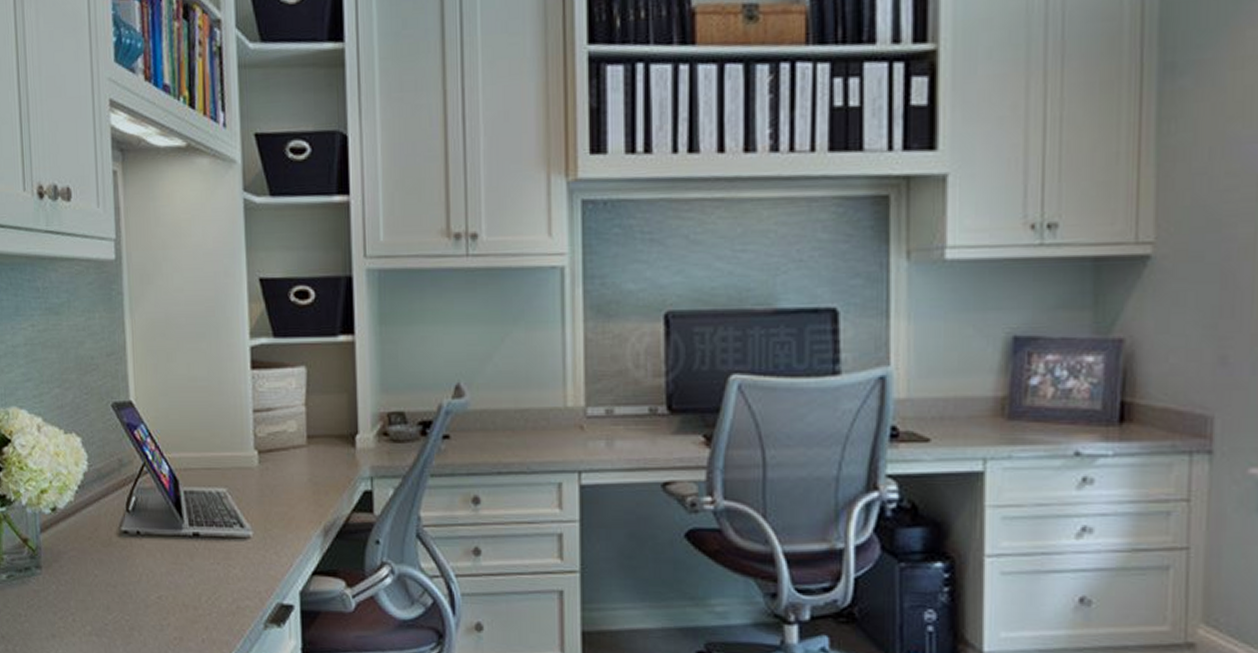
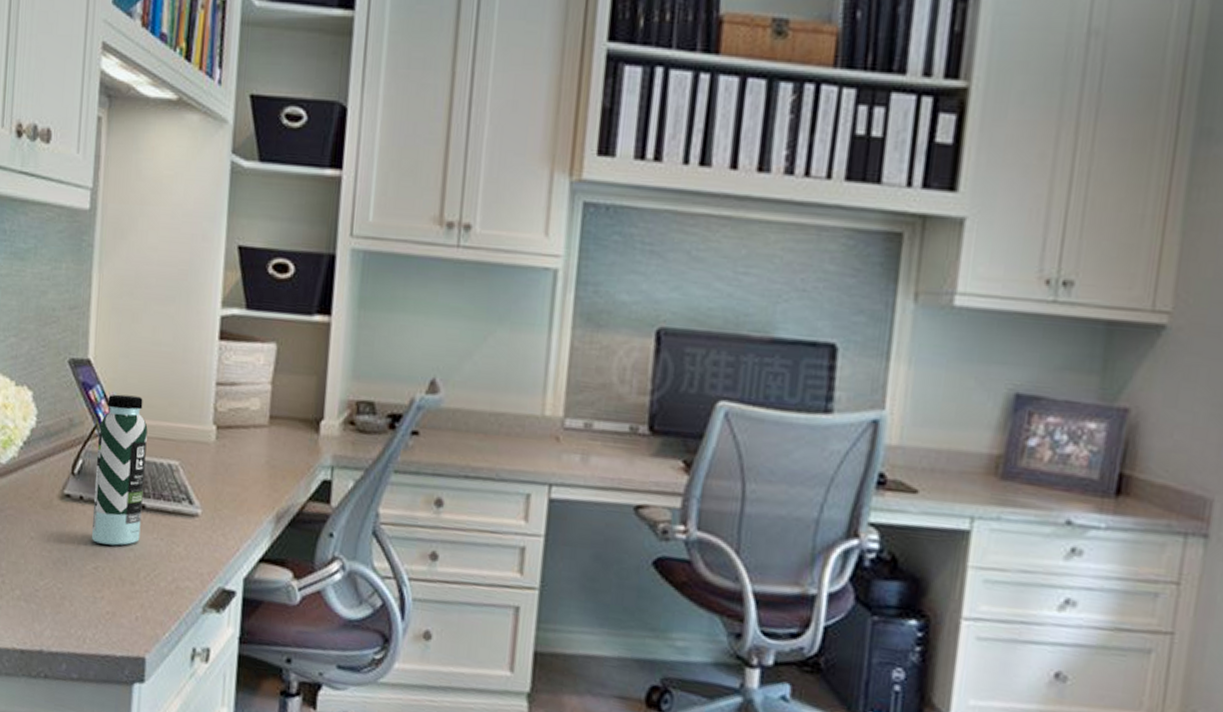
water bottle: none [147,431,198,574] -> present [91,394,148,546]

